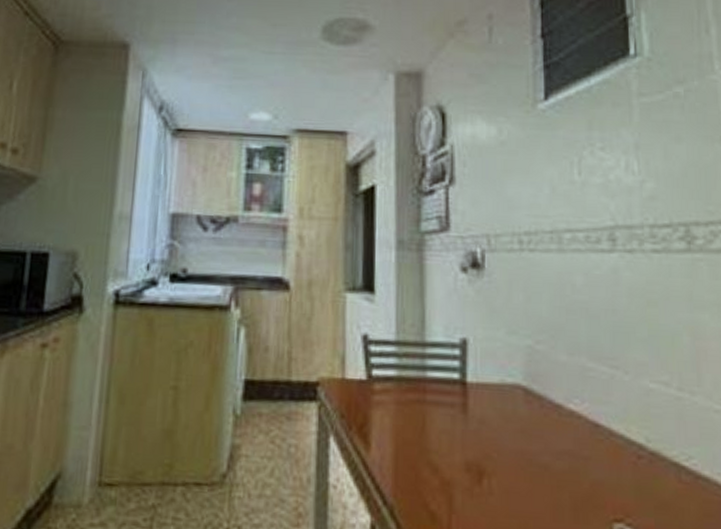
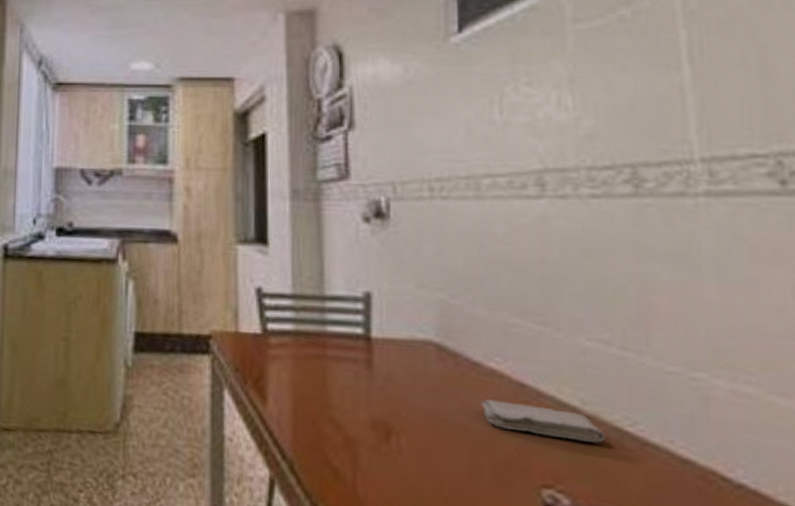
washcloth: none [562,440,666,478] -> present [481,399,606,443]

